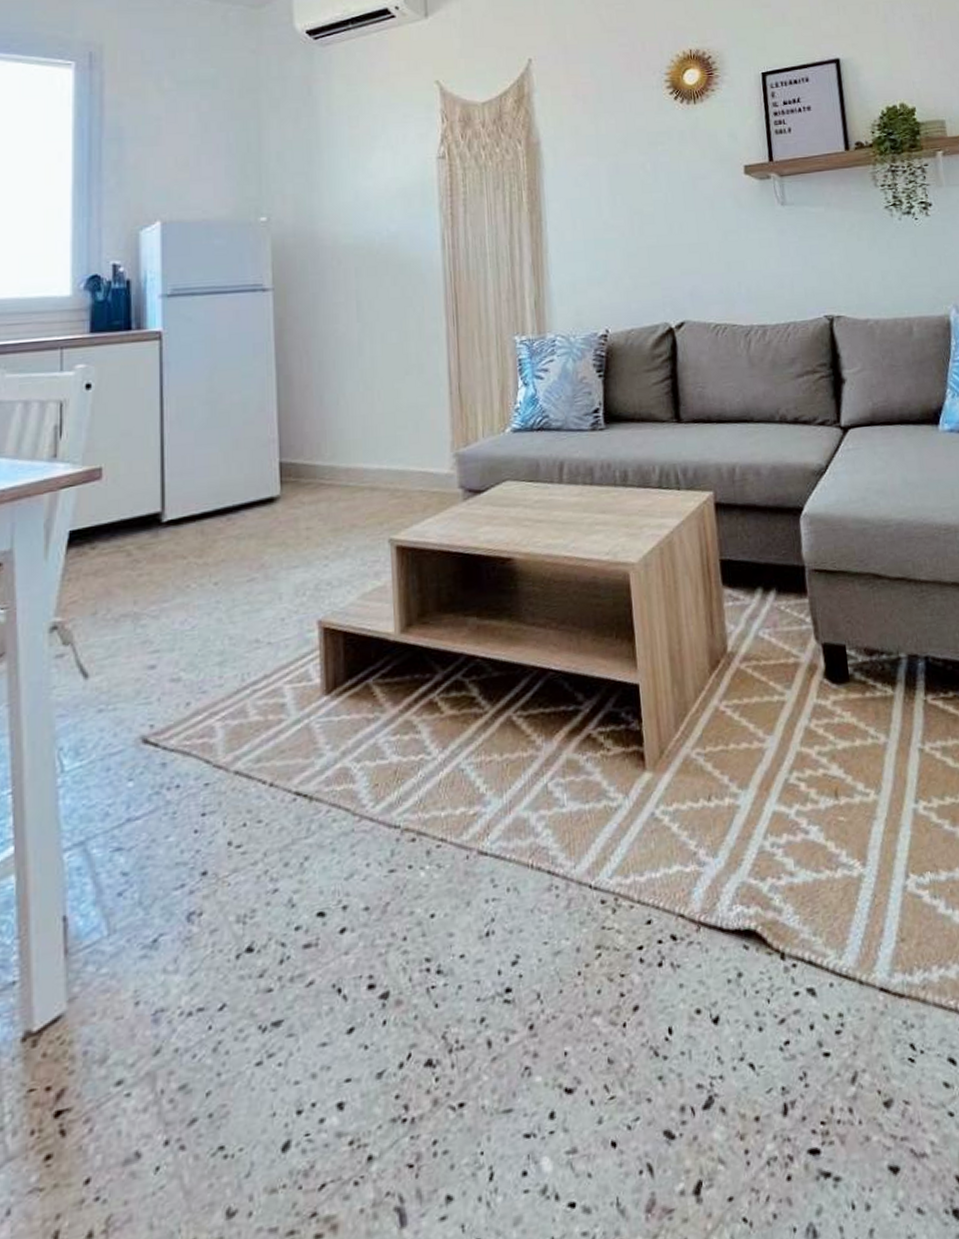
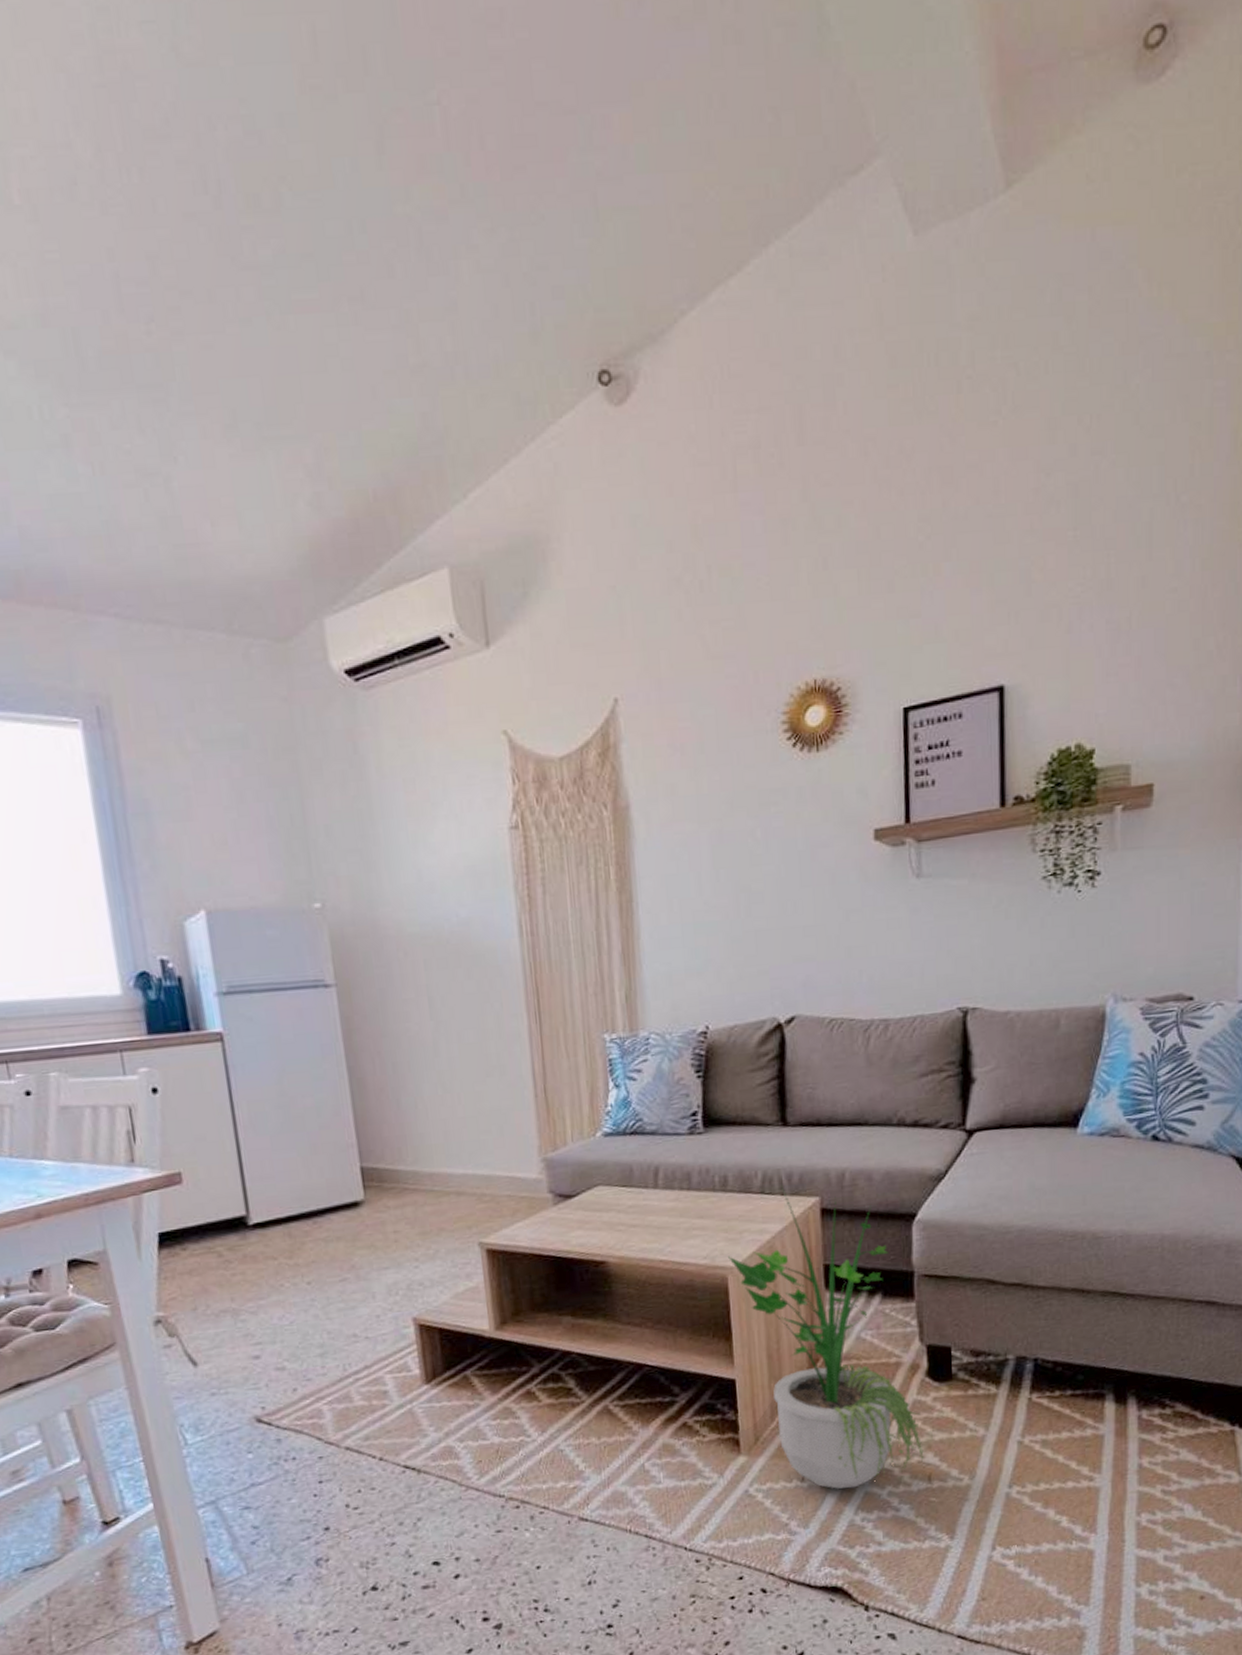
potted plant: none [629,483,829,809] -> present [728,1188,924,1489]

